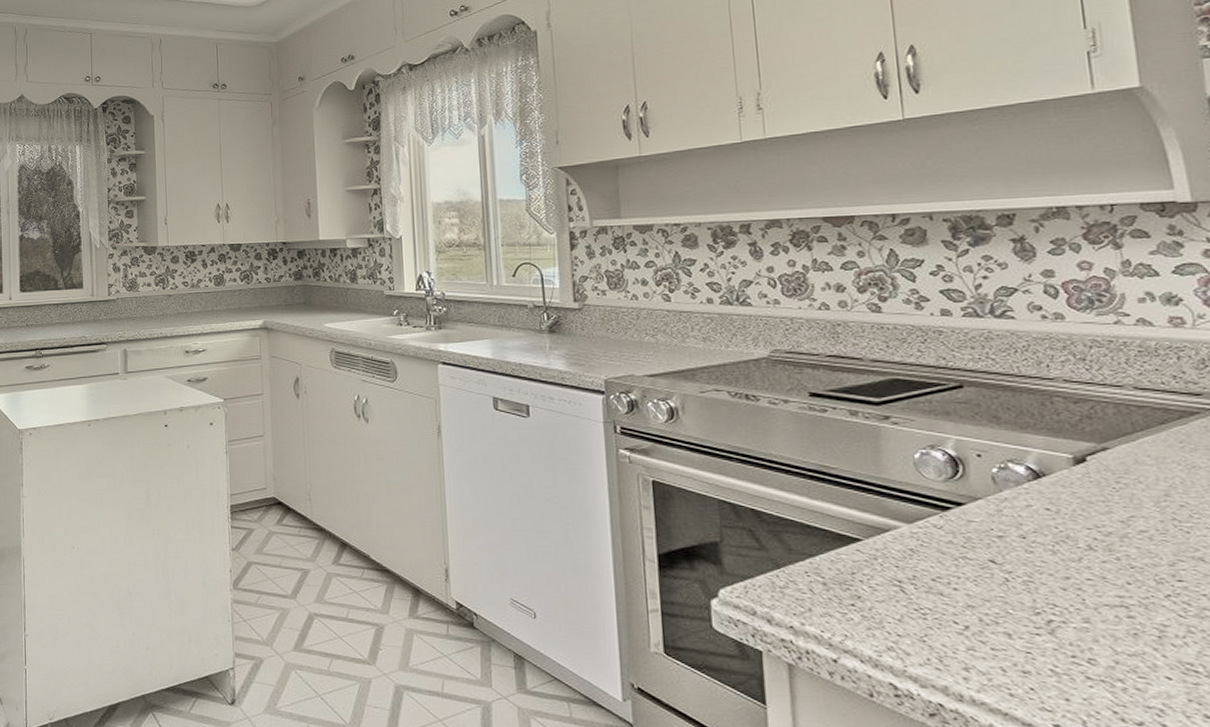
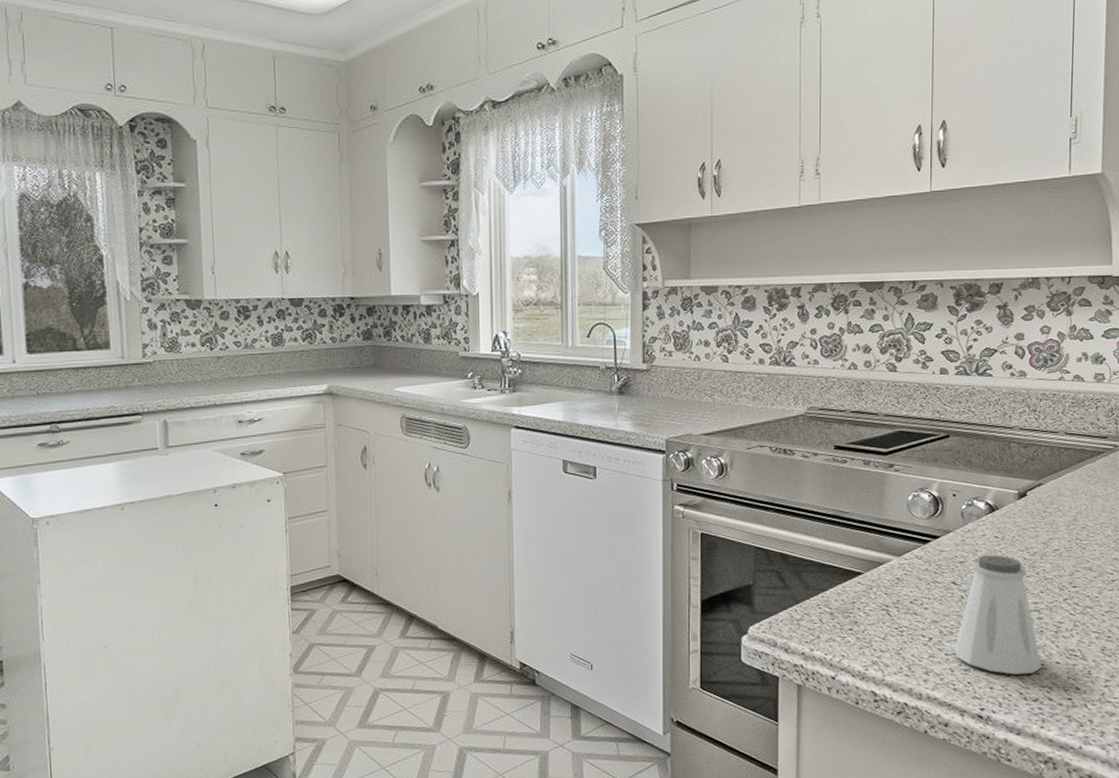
saltshaker: none [1003,530,1144,688] -> present [954,554,1042,675]

